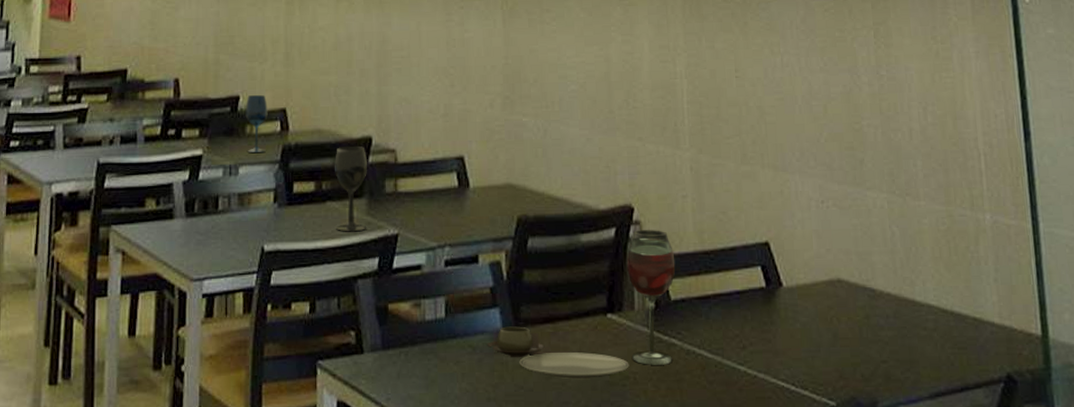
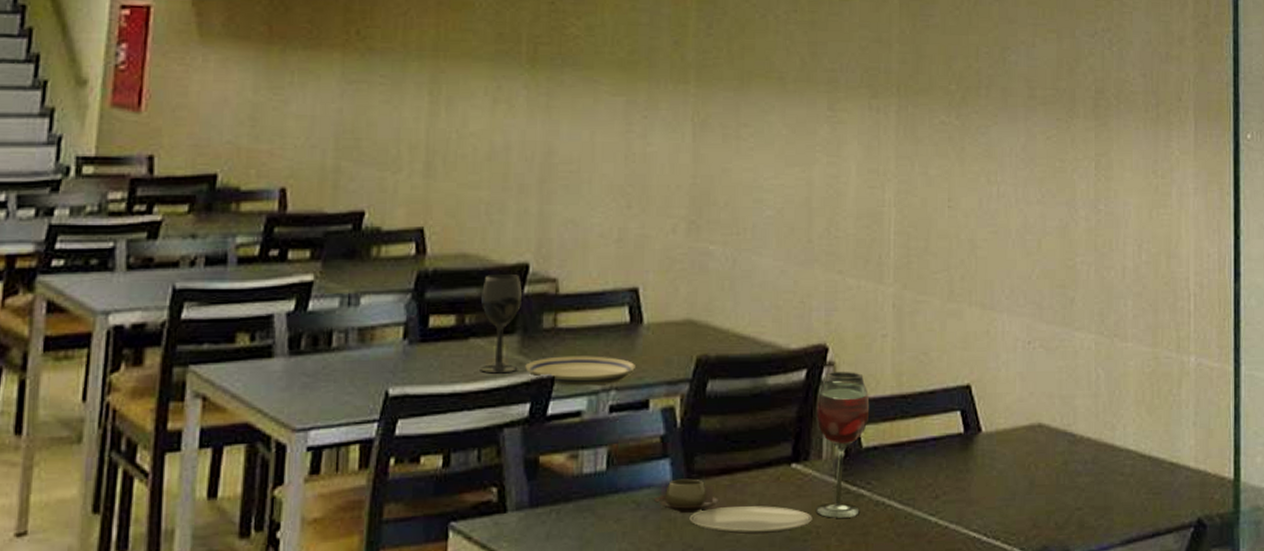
wineglass: present [245,95,268,154] -> none [371,211,401,281]
plate: none [373,216,466,243] -> present [525,356,637,386]

